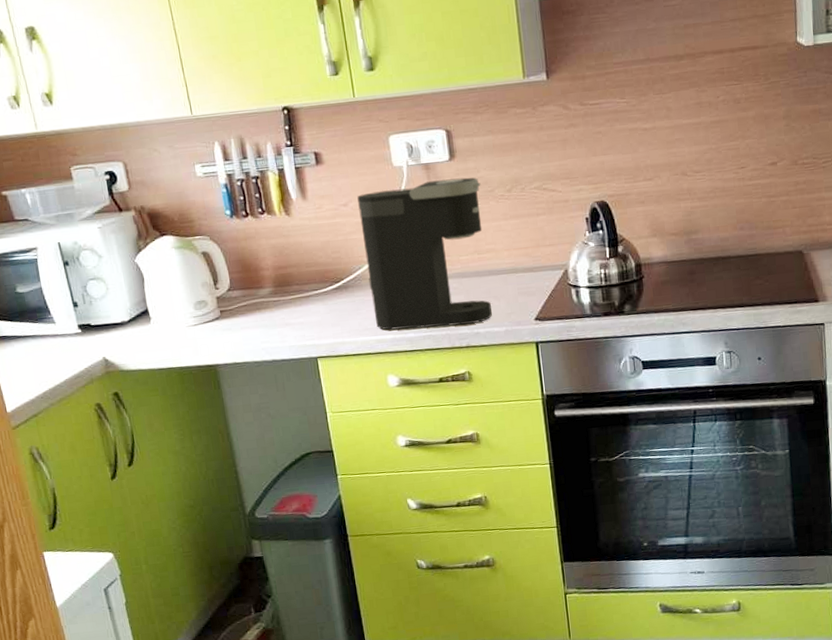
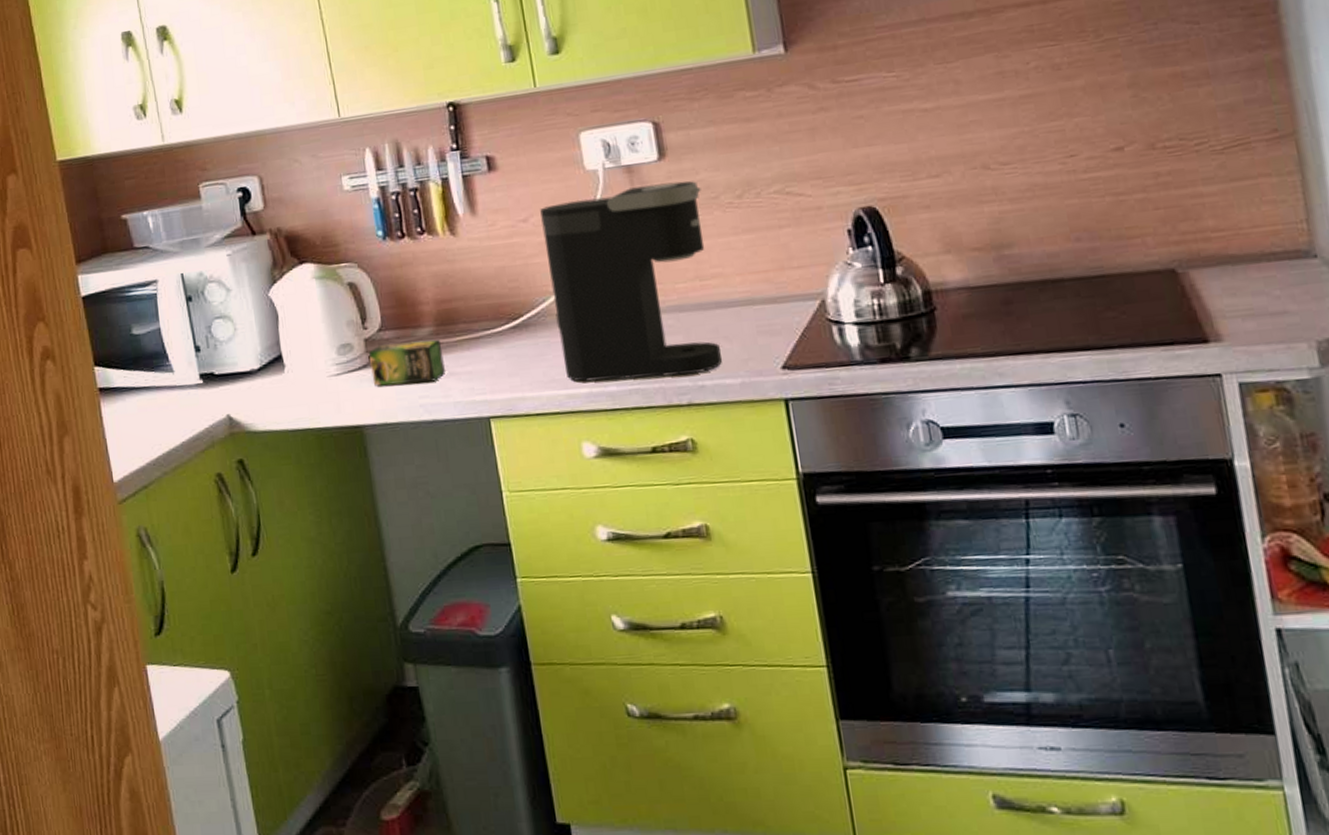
tea box: none [219,297,282,334] -> present [368,339,445,387]

